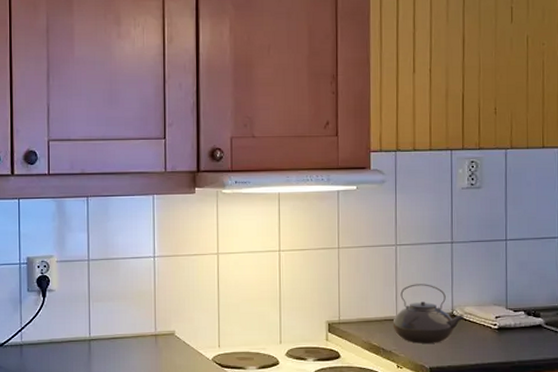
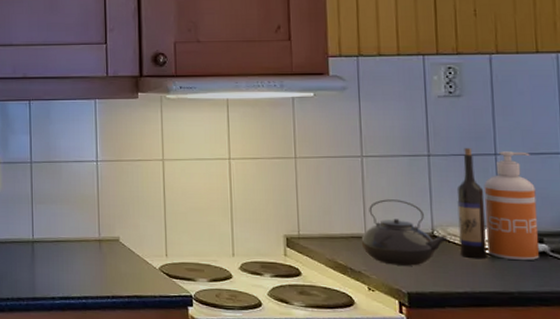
wine bottle: none [473,235,496,333] -> present [456,148,487,258]
soap dispenser: none [495,237,537,334] -> present [484,151,540,261]

